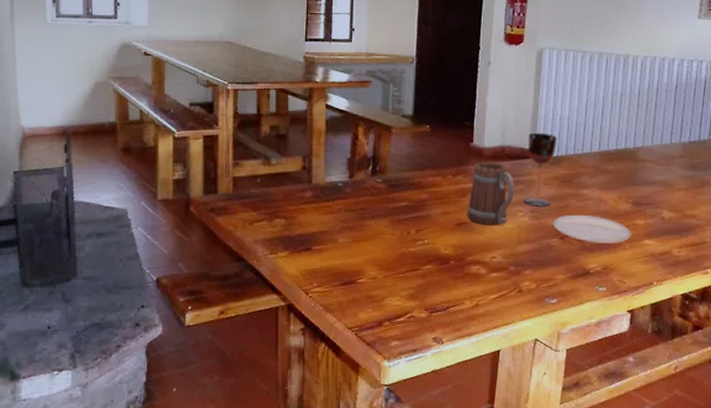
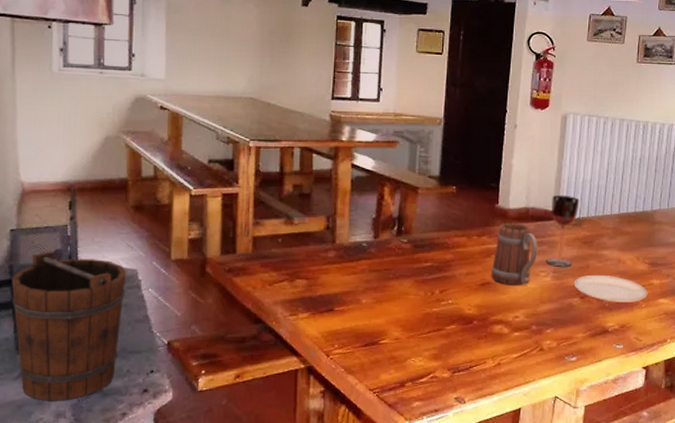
wooden bucket: none [15,192,118,333] -> present [11,251,127,402]

